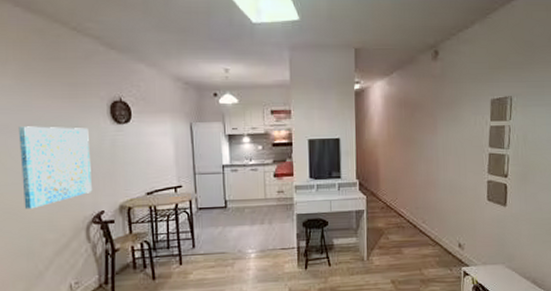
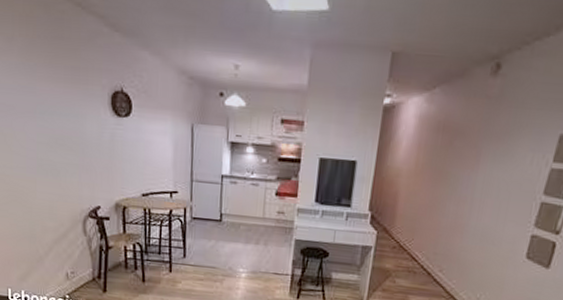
wall art: present [18,126,93,210] -> none [23,109,91,195]

